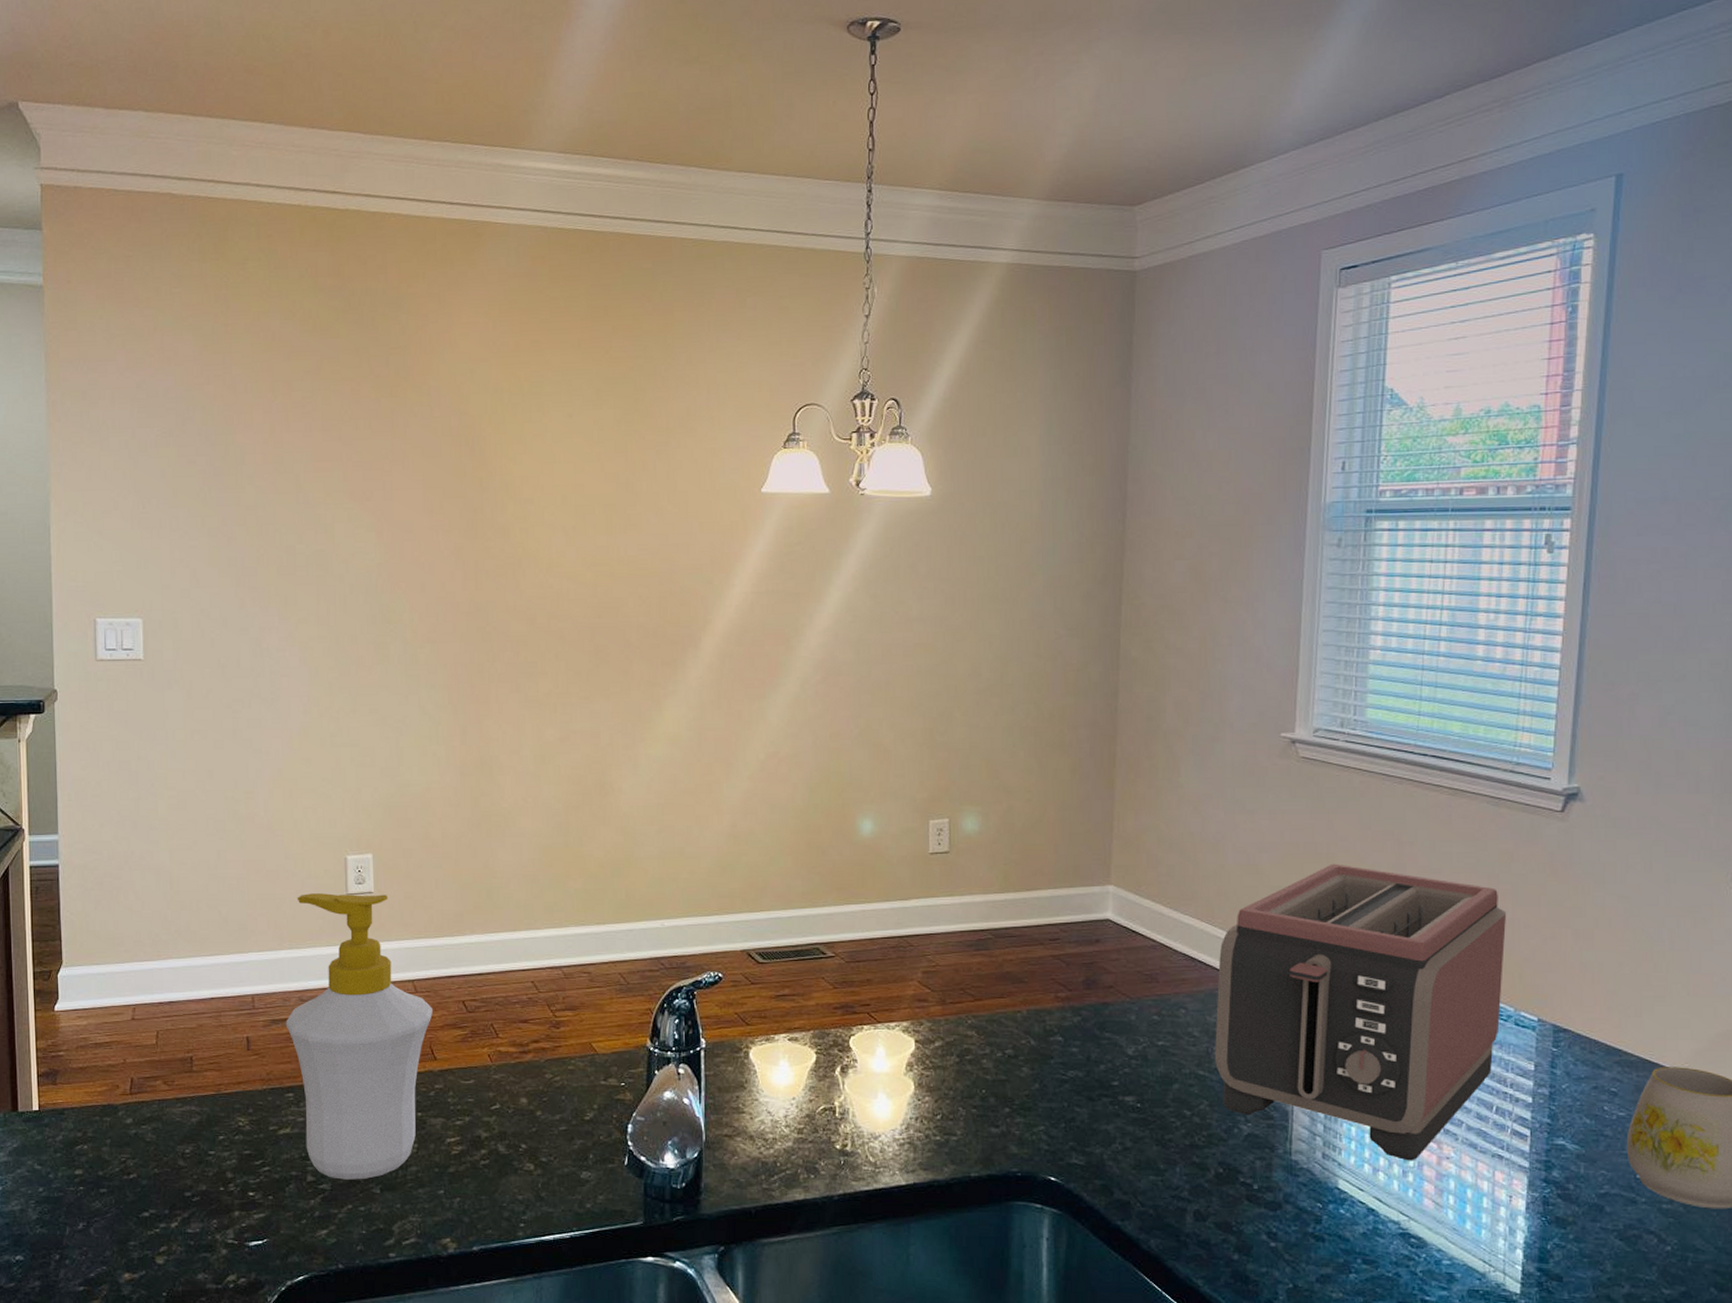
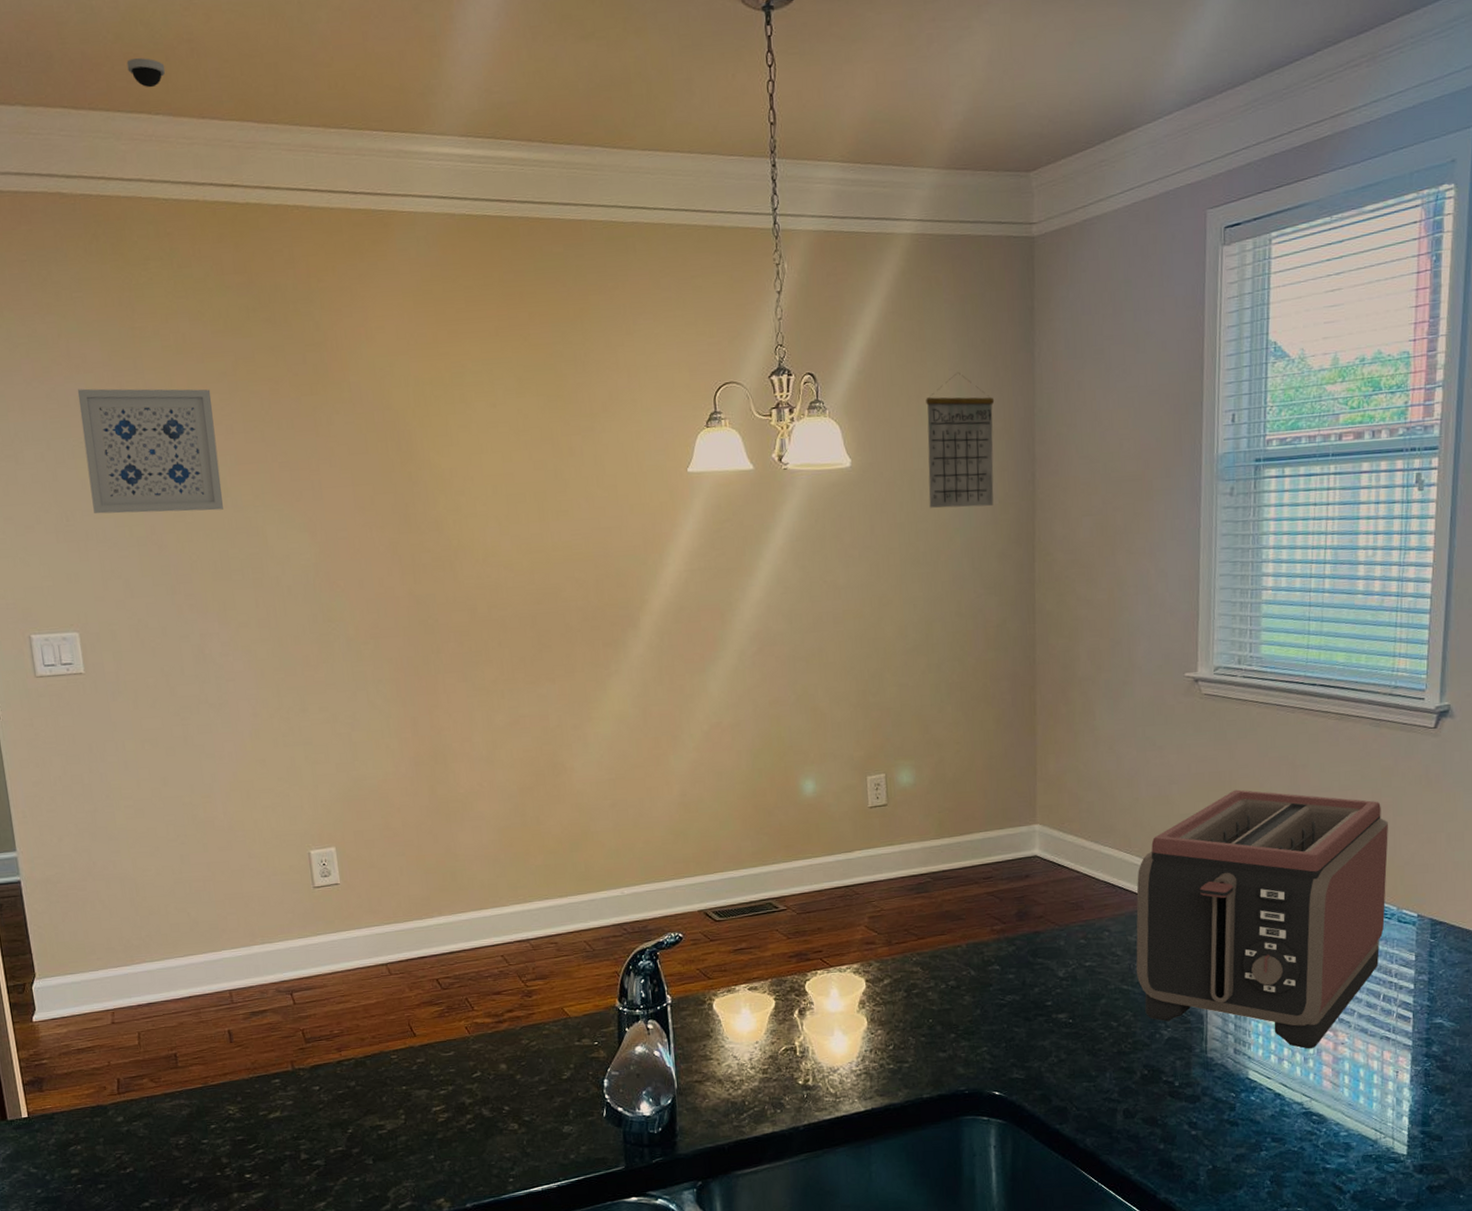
wall art: none [166,380,295,506] -> present [77,388,223,514]
dome security camera: none [246,70,282,98] -> present [126,58,166,88]
soap bottle: present [285,893,433,1180] -> none [264,885,408,1155]
calendar: none [1011,405,1086,544] -> present [926,372,995,508]

